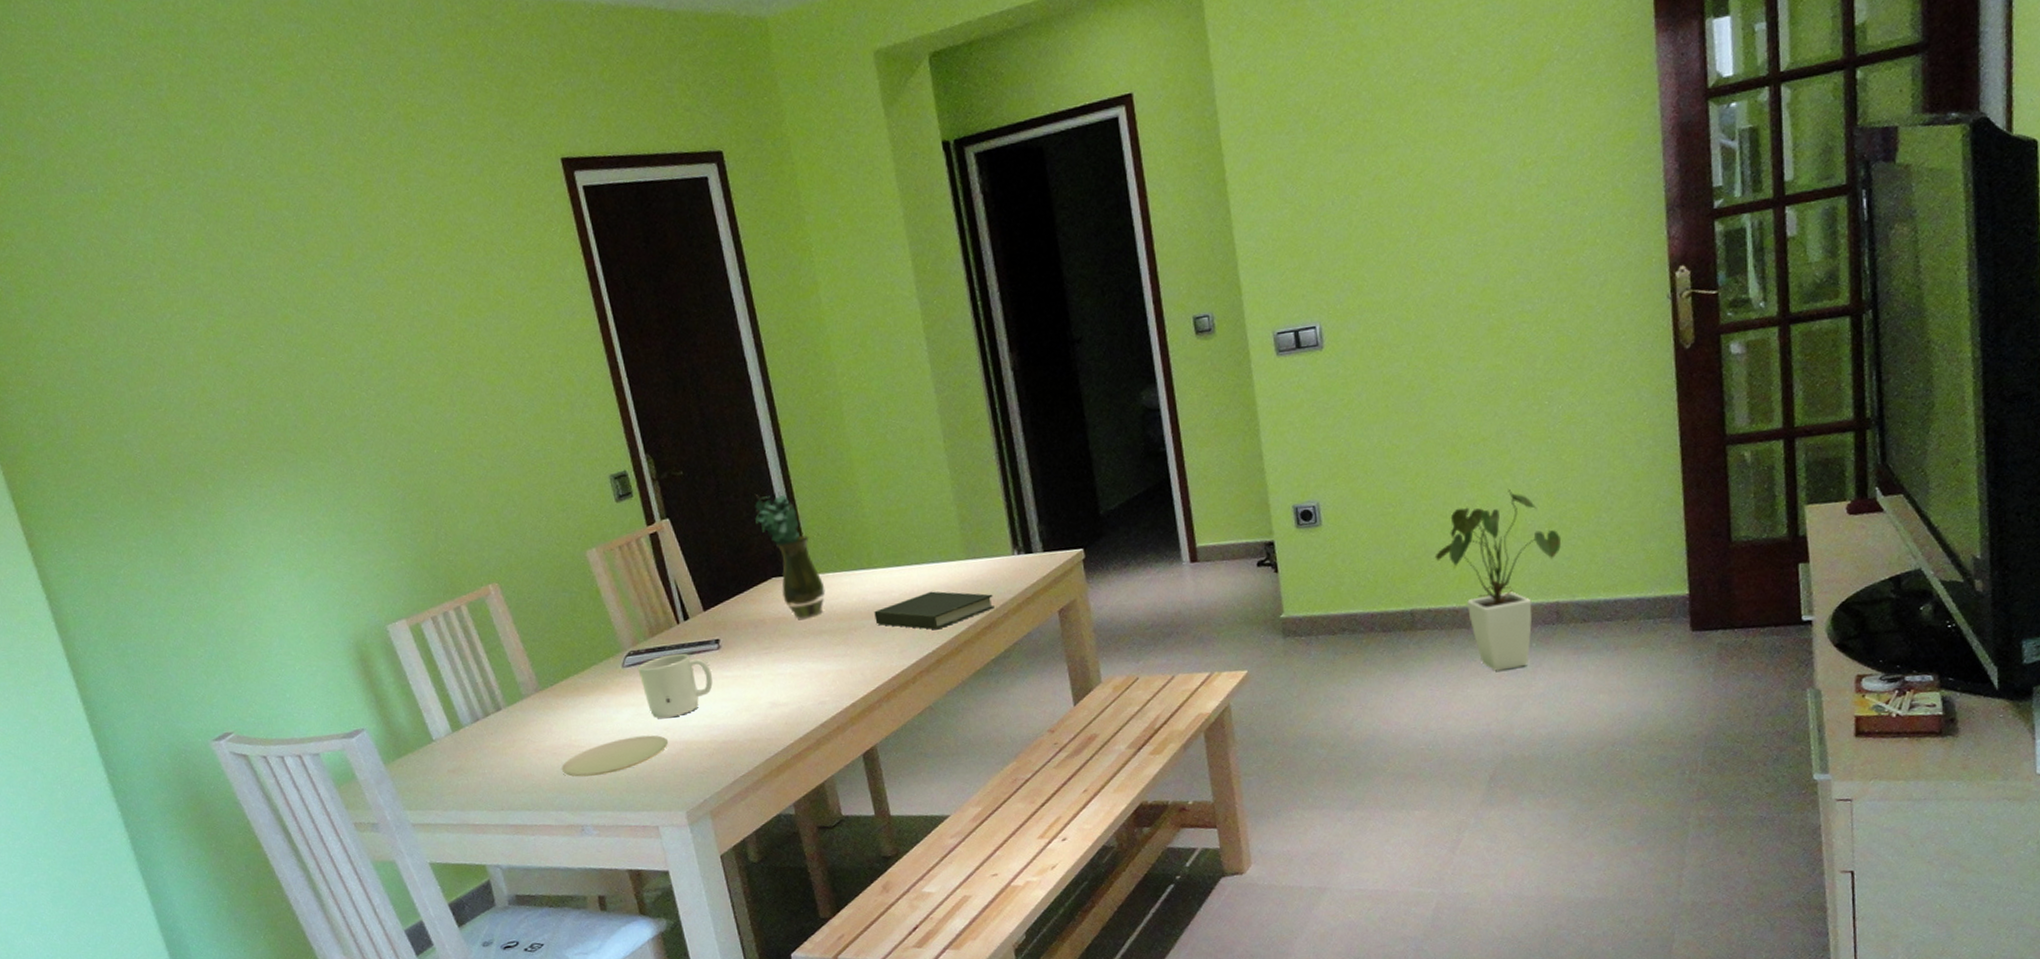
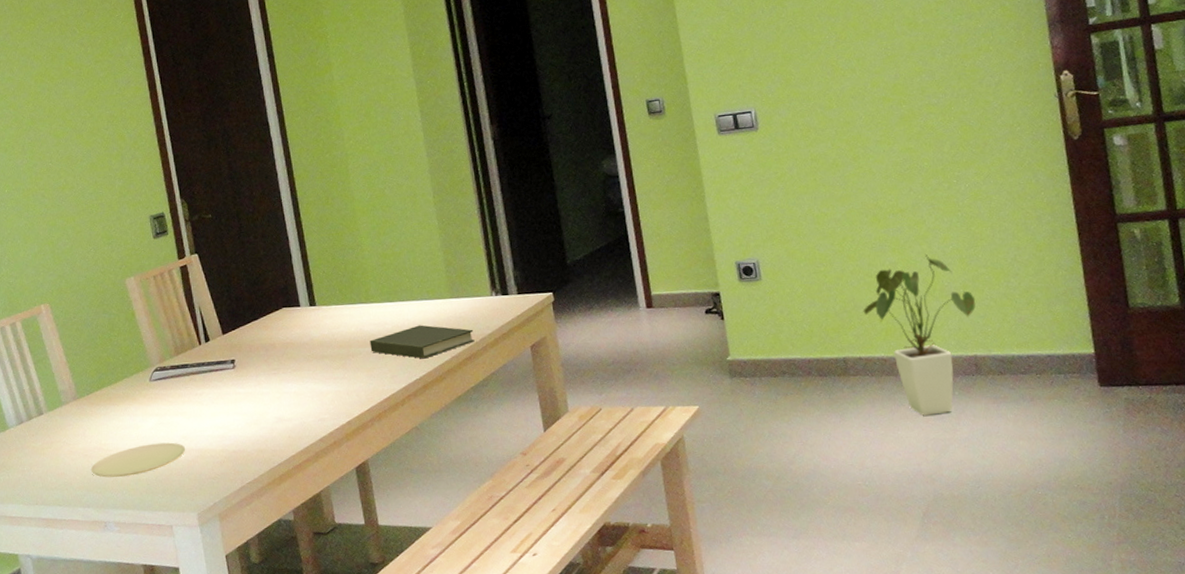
mug: present [637,653,713,719] -> none [162,370,227,429]
vase: present [755,492,826,619] -> none [270,235,329,345]

